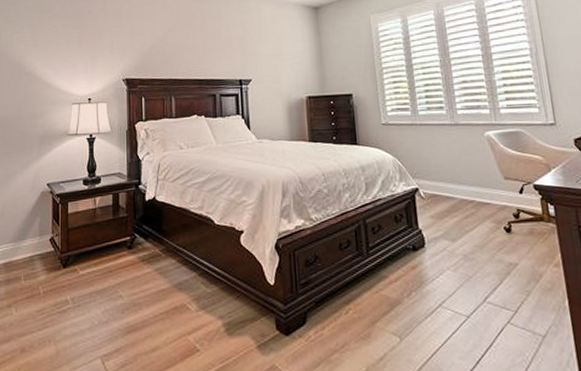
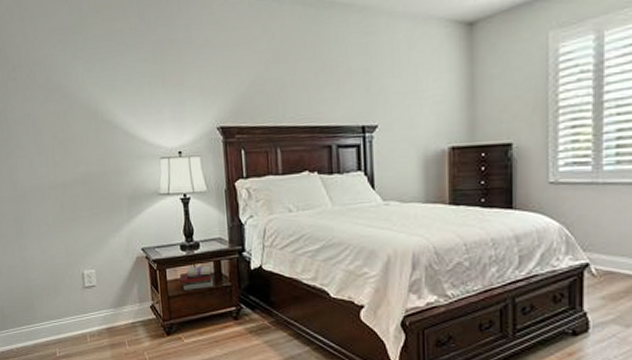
books: none [79,199,111,222] -> present [179,266,214,290]

